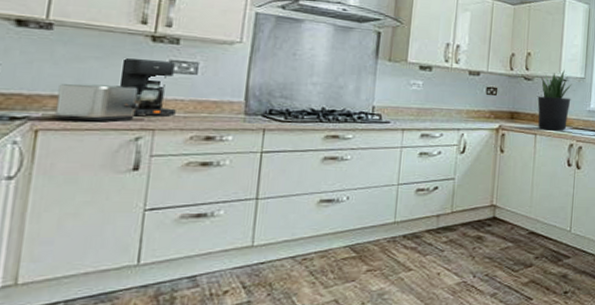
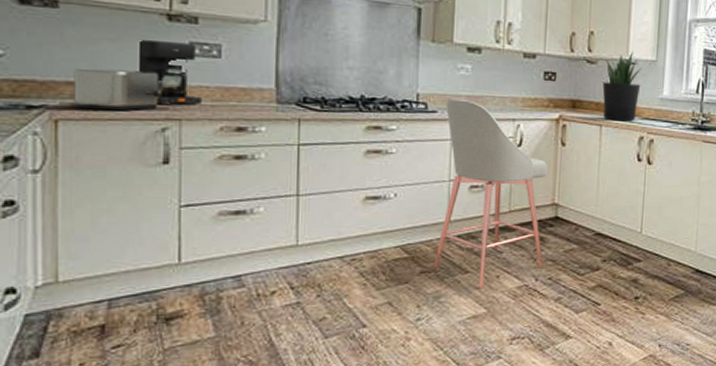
bar stool: none [379,110,488,285] -> present [433,98,548,288]

